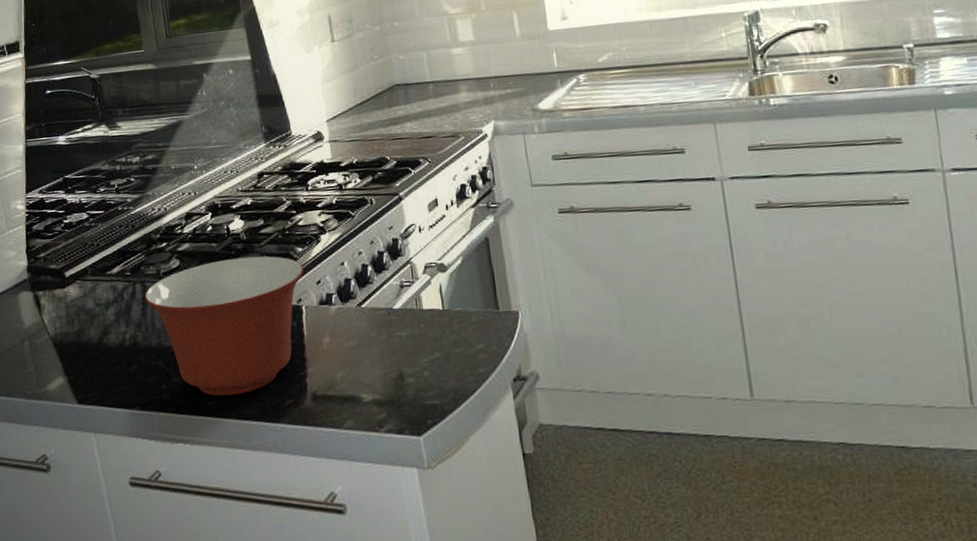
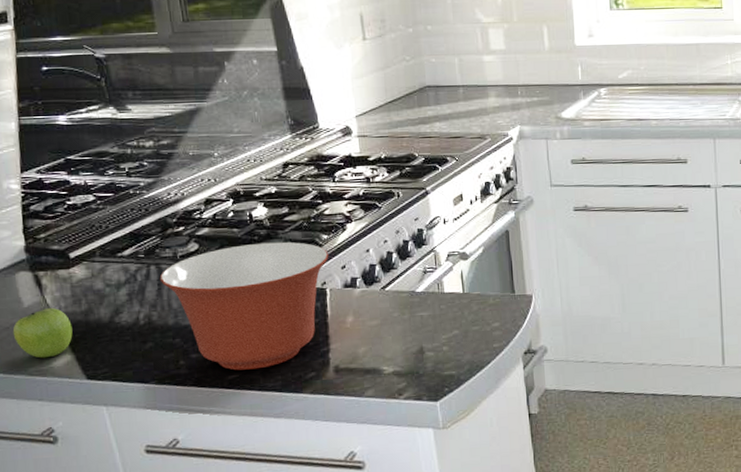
fruit: none [14,328,66,381] -> present [12,307,73,358]

